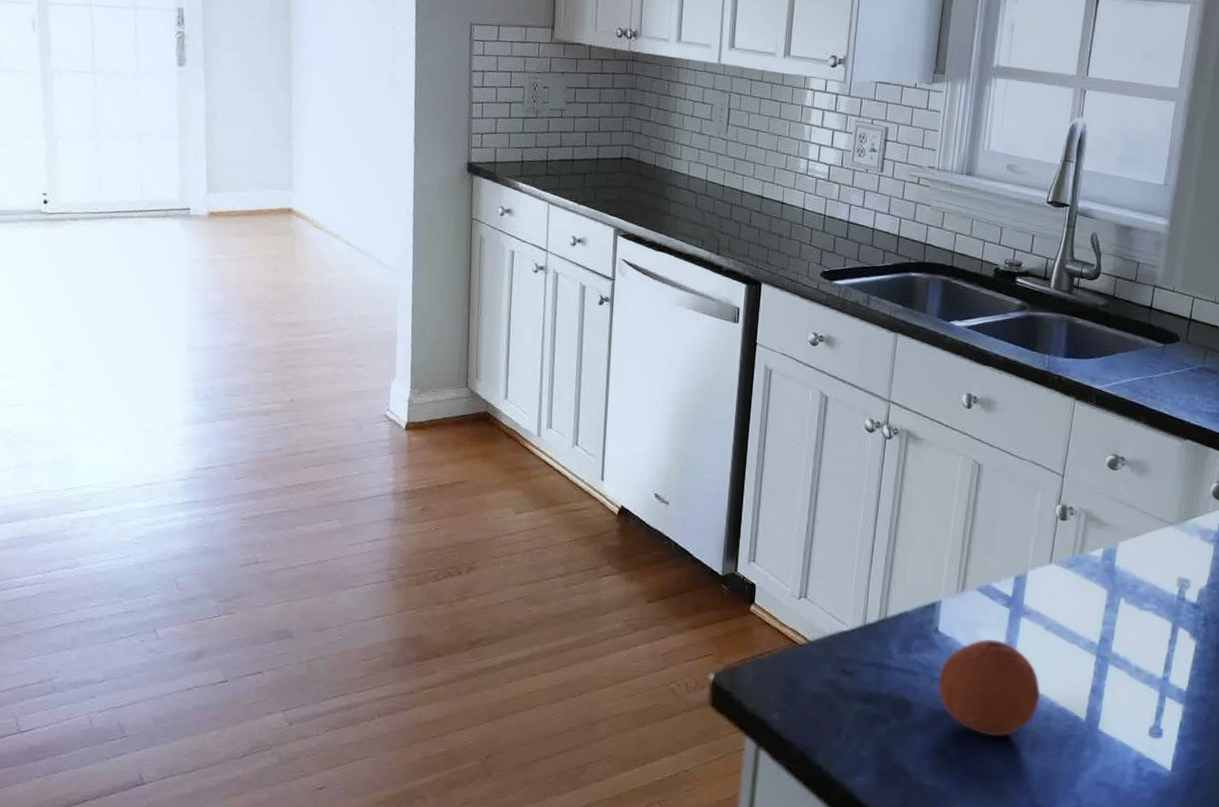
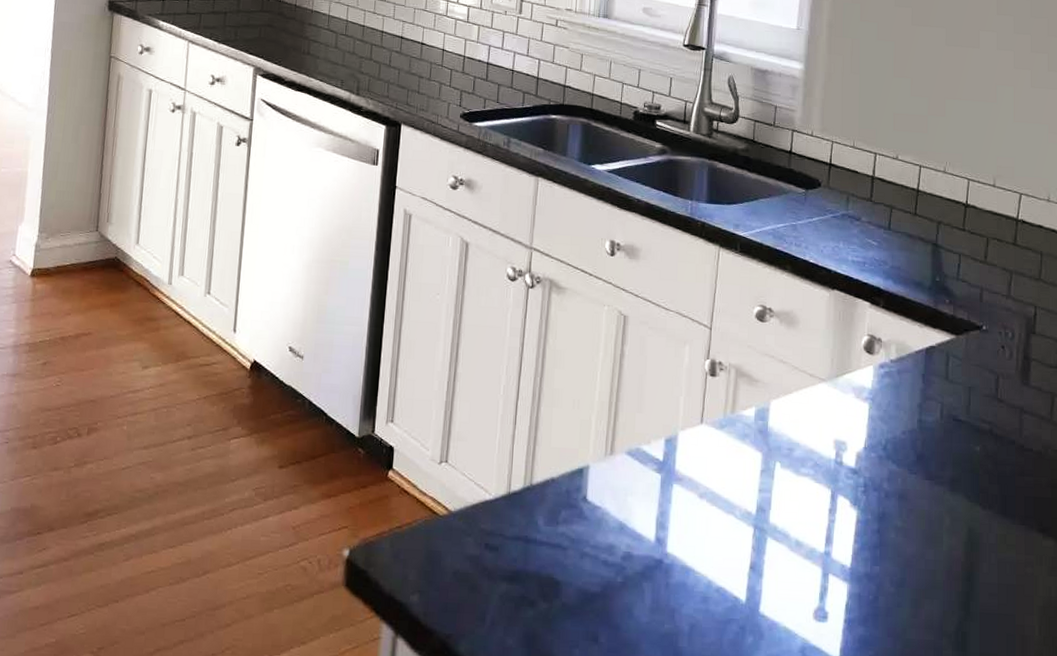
fruit: present [937,639,1040,737] -> none [587,508,697,622]

